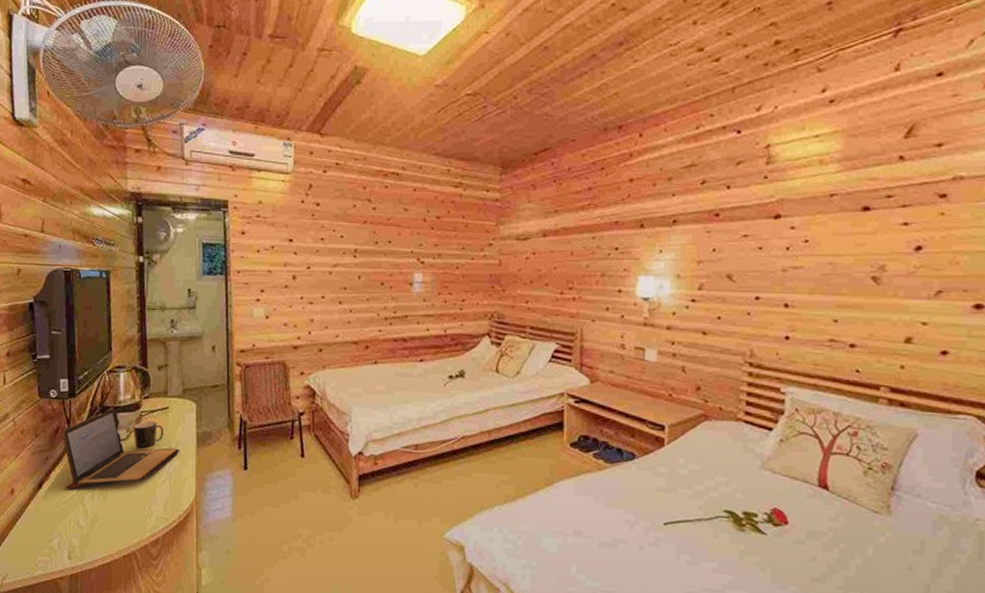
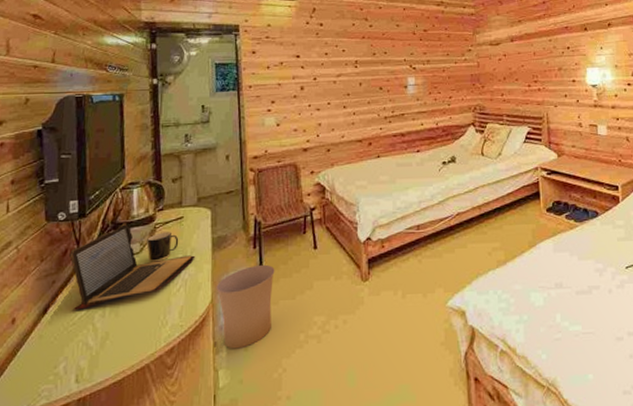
waste bin: none [200,466,260,550] -> present [216,264,275,349]

